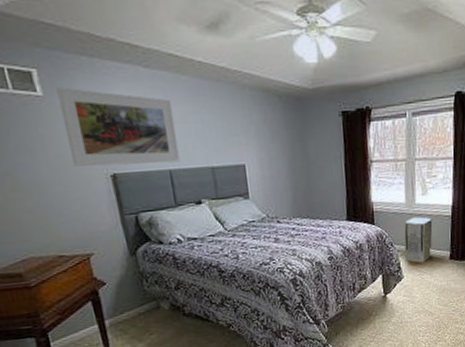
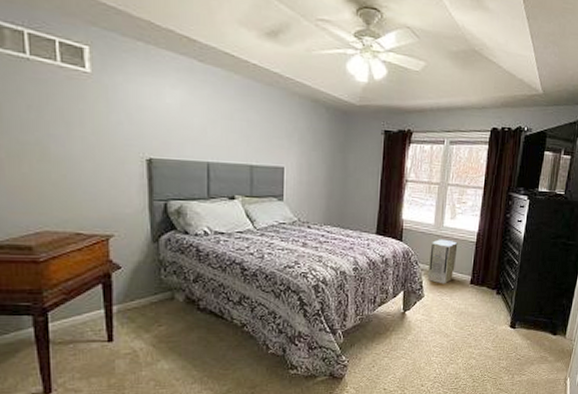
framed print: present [56,87,181,167] -> none [106,67,221,156]

